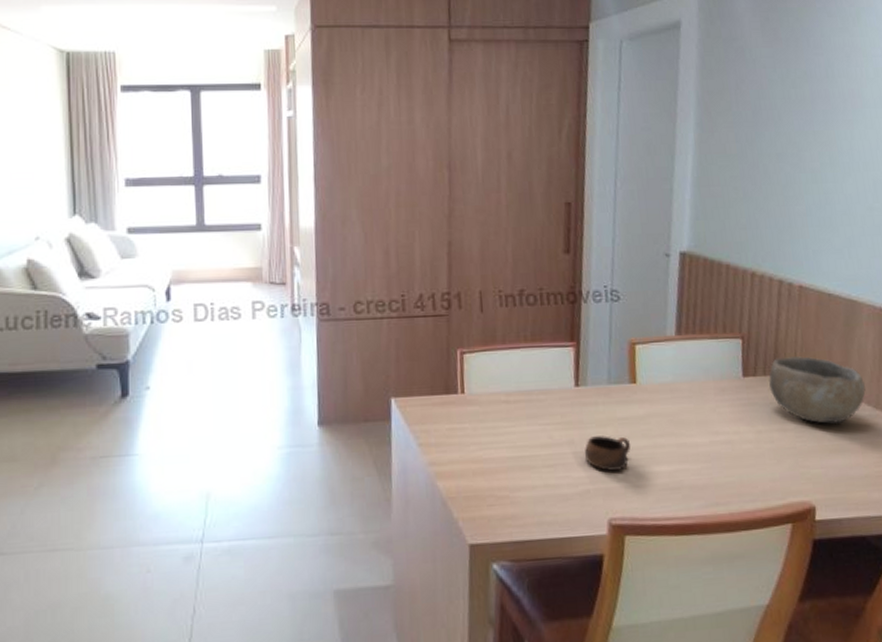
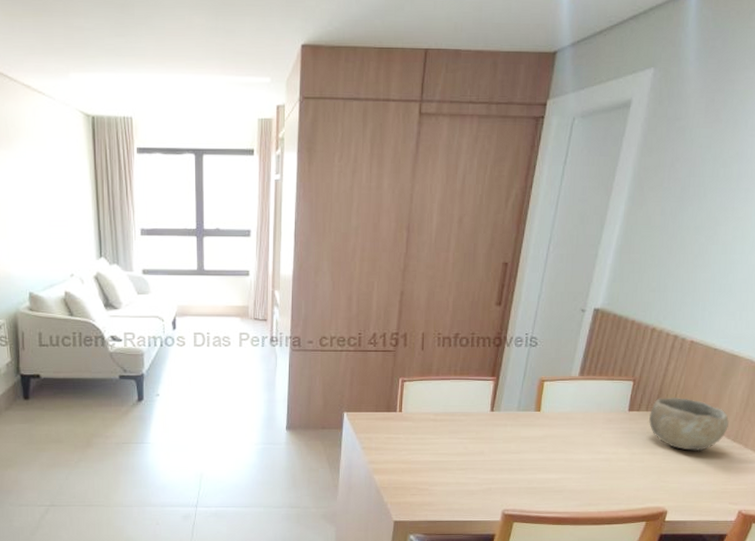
cup: present [585,436,631,471] -> none [491,450,529,475]

